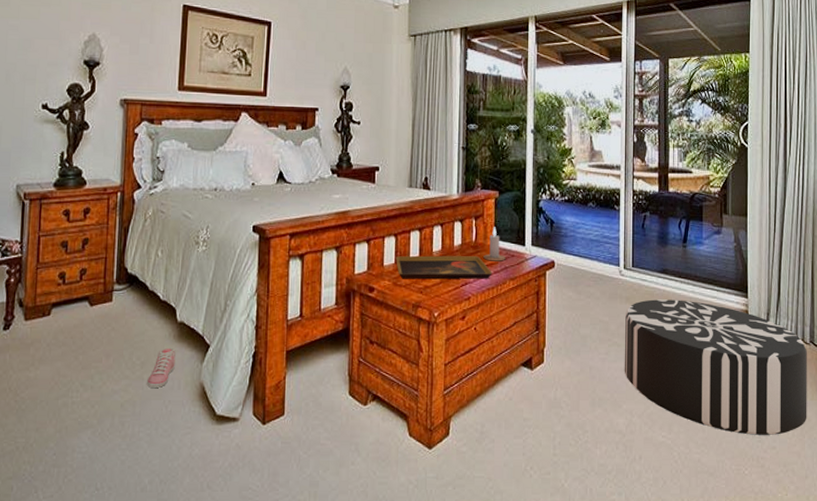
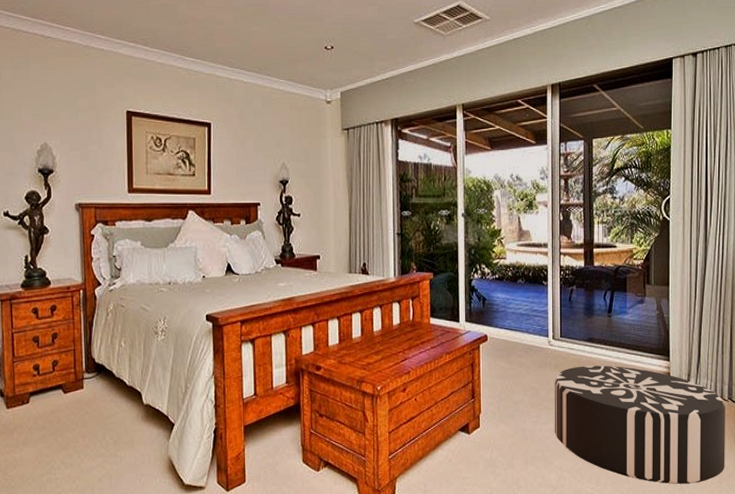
sneaker: present [147,347,176,388] -> none [121,427,144,463]
decorative tray: present [396,255,492,280] -> none [339,334,430,358]
candle: present [483,227,506,261] -> none [421,306,441,338]

